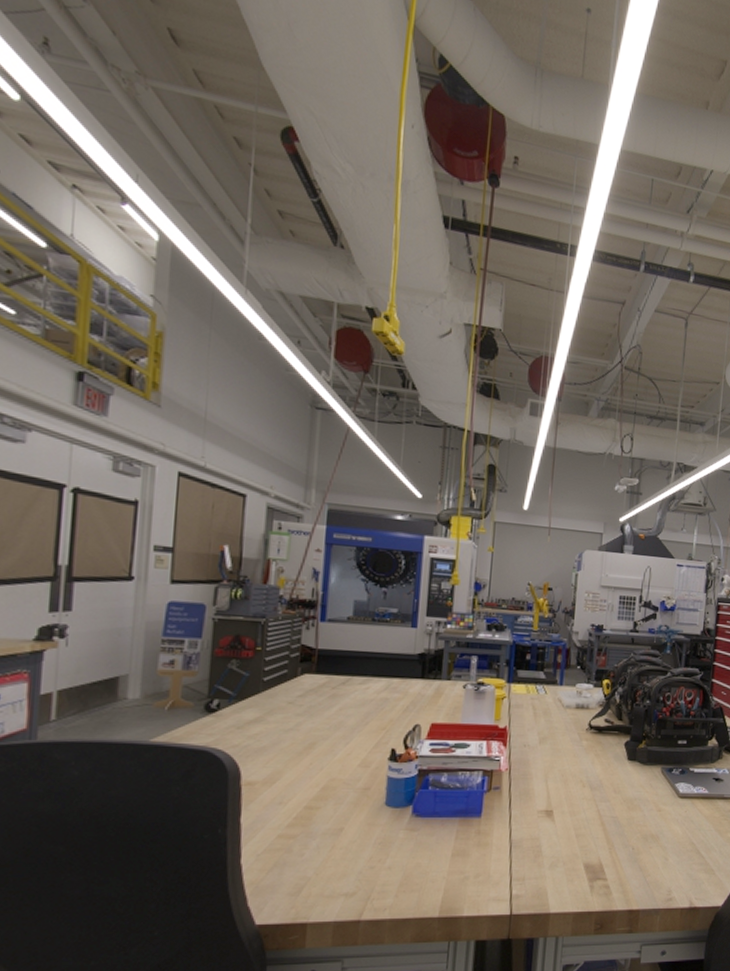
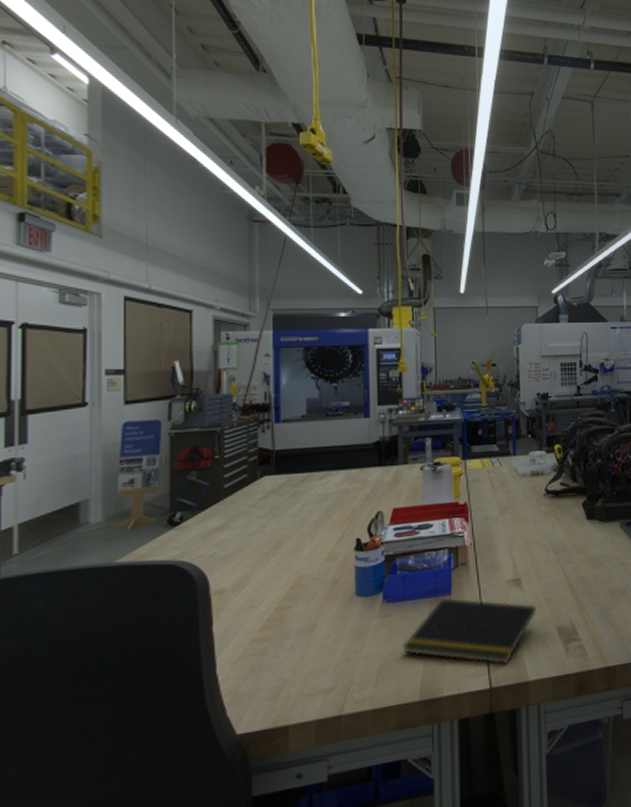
notepad: none [426,819,565,893] -> present [402,597,536,665]

